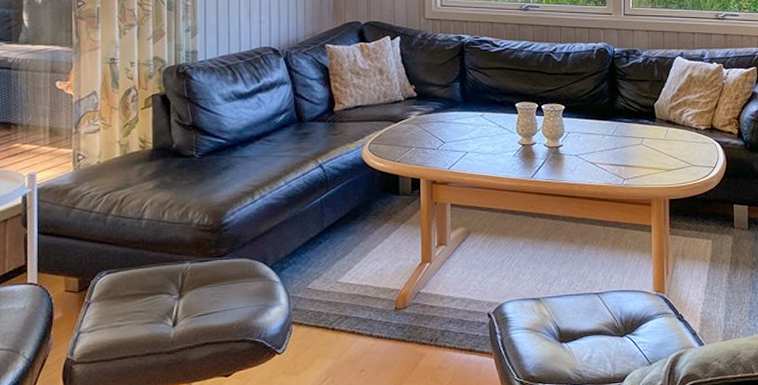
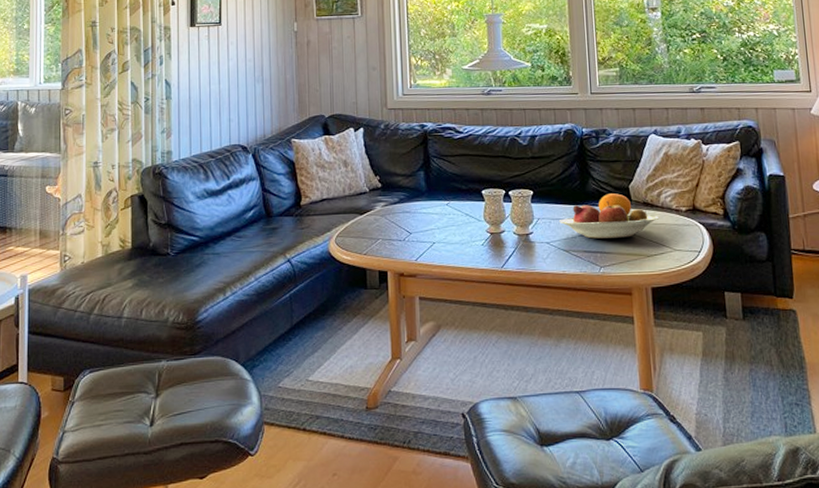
fruit bowl: none [588,111,679,153] -> present [559,193,658,239]

